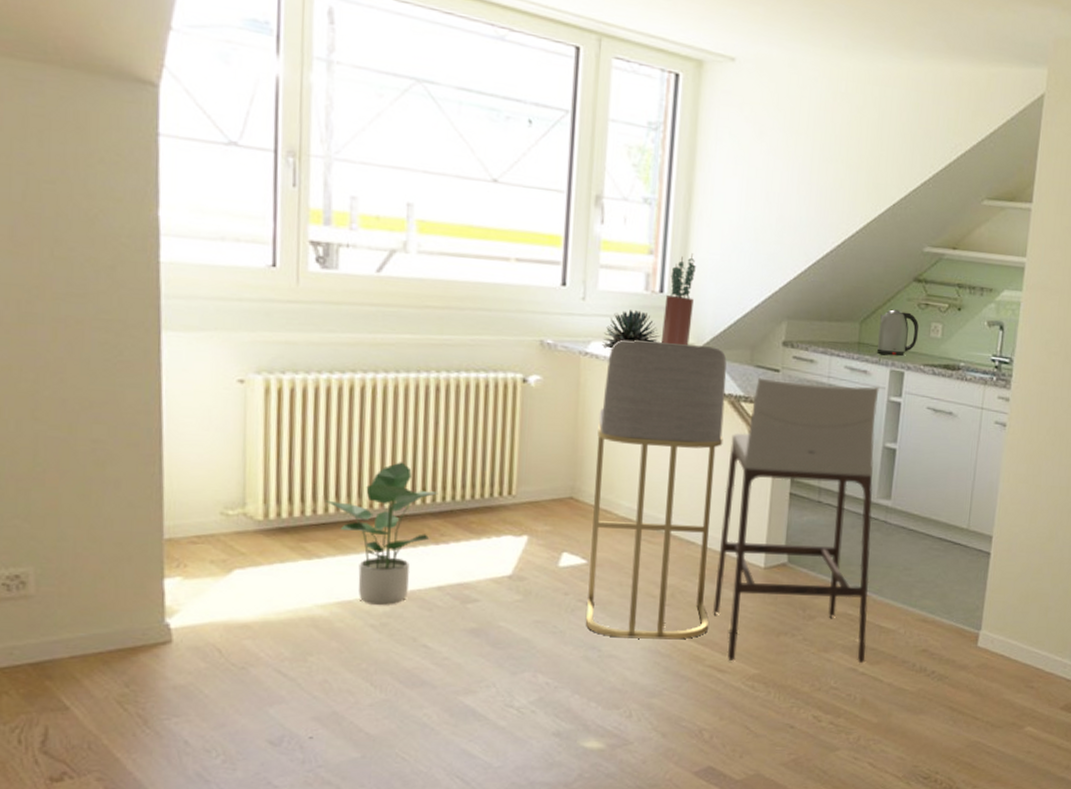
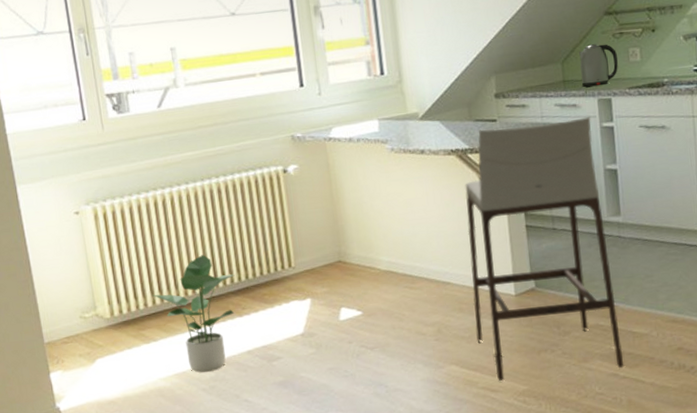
bar stool: present [586,339,727,640] -> none [348,111,475,374]
succulent plant: present [602,310,661,349] -> none [341,94,389,131]
vase: present [660,253,696,346] -> none [386,36,414,118]

